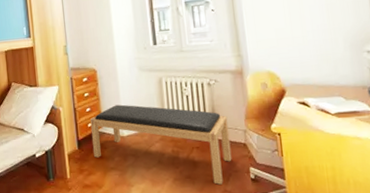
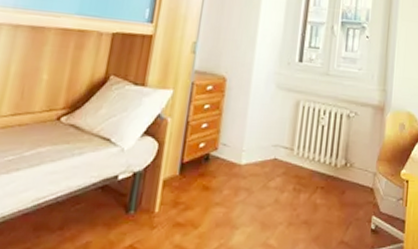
bench: present [90,104,232,185] -> none [196,124,360,234]

